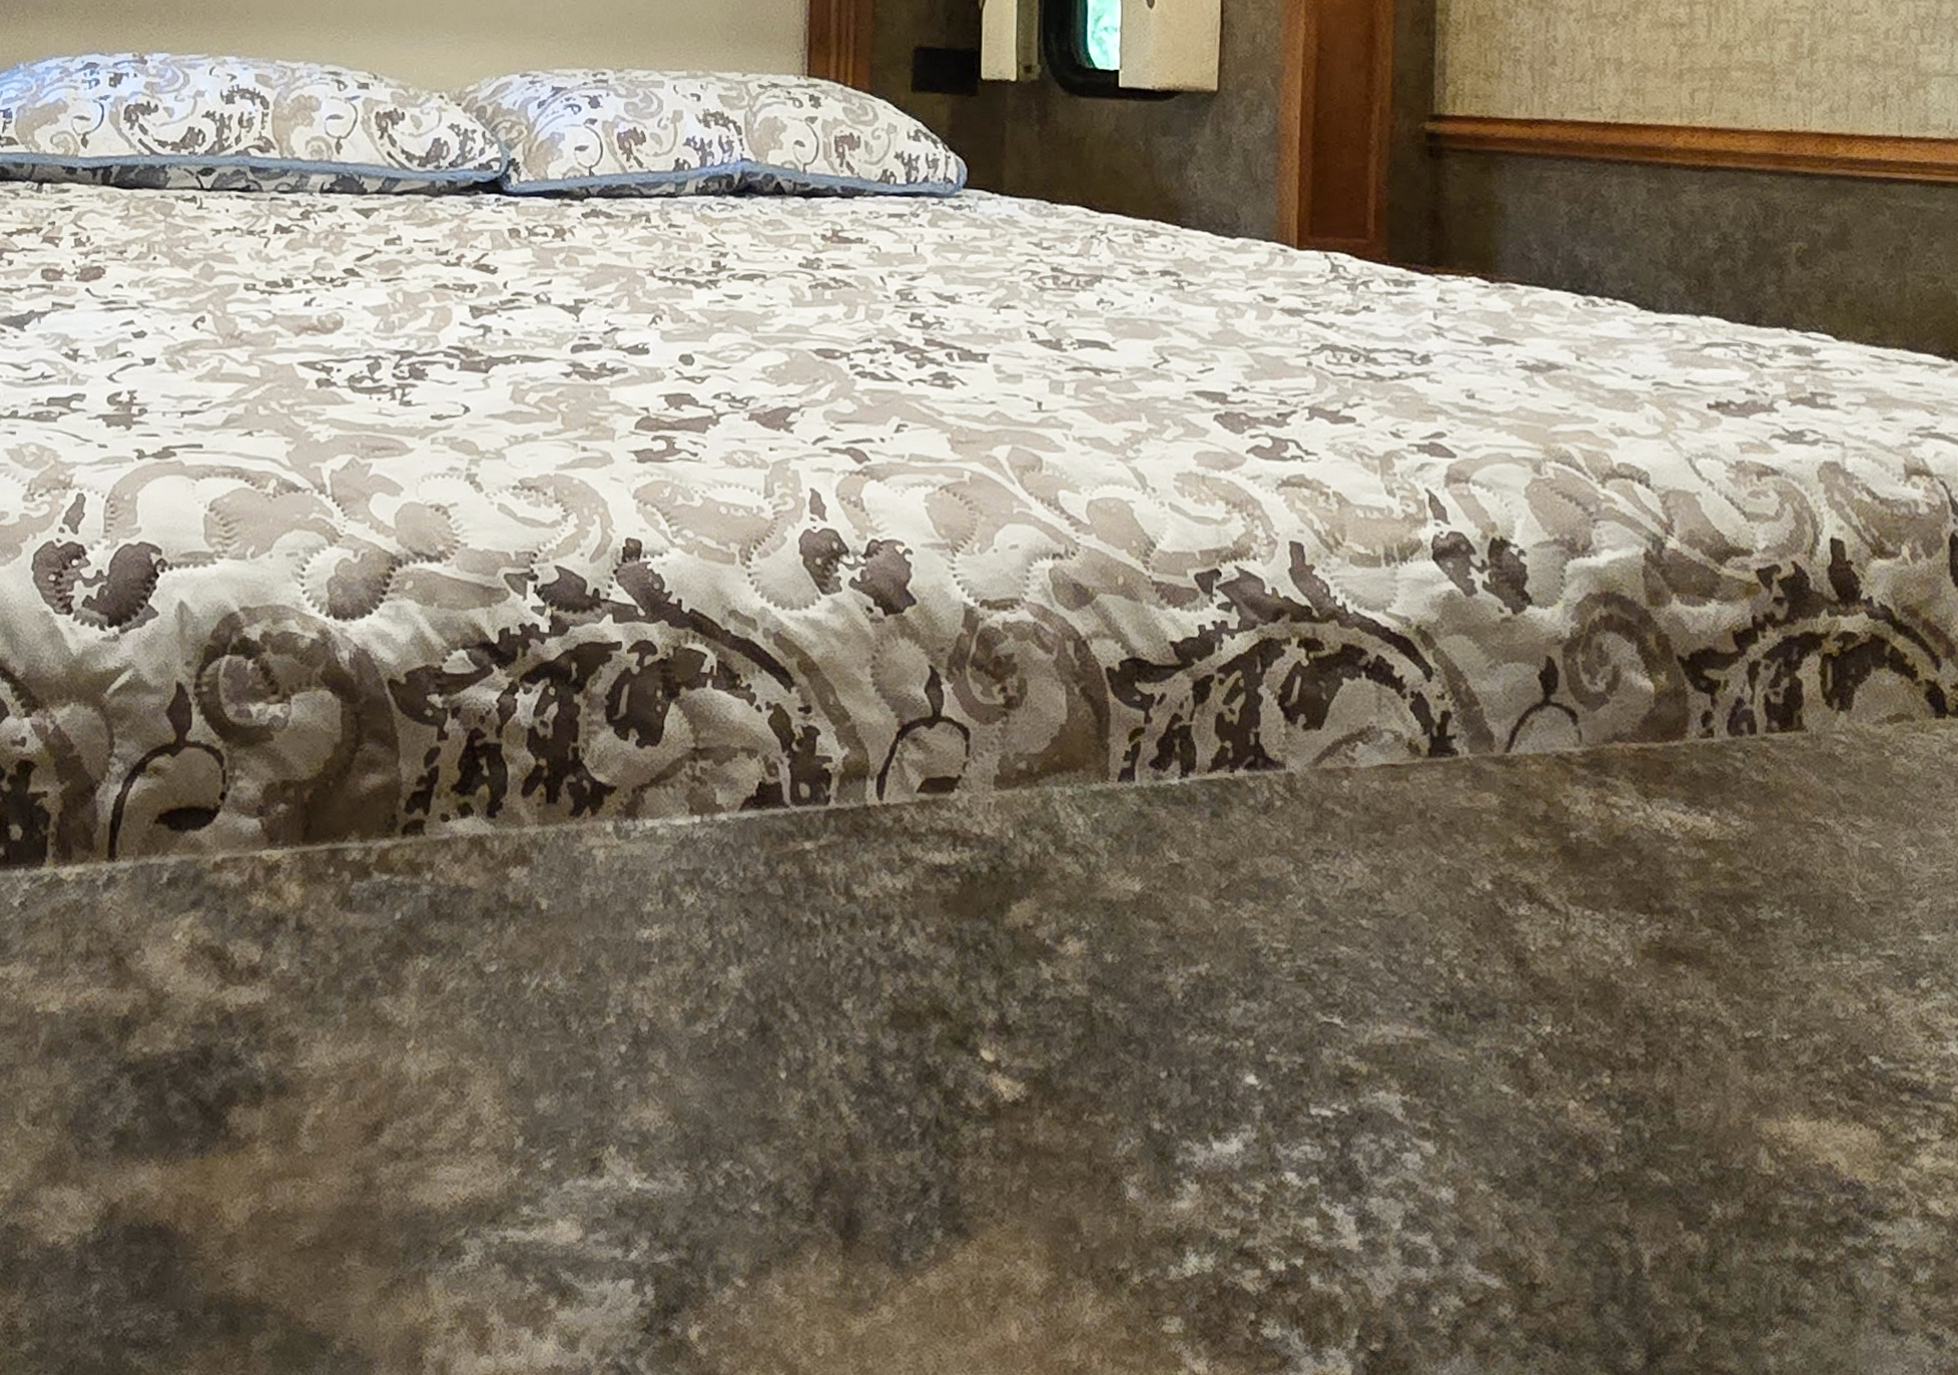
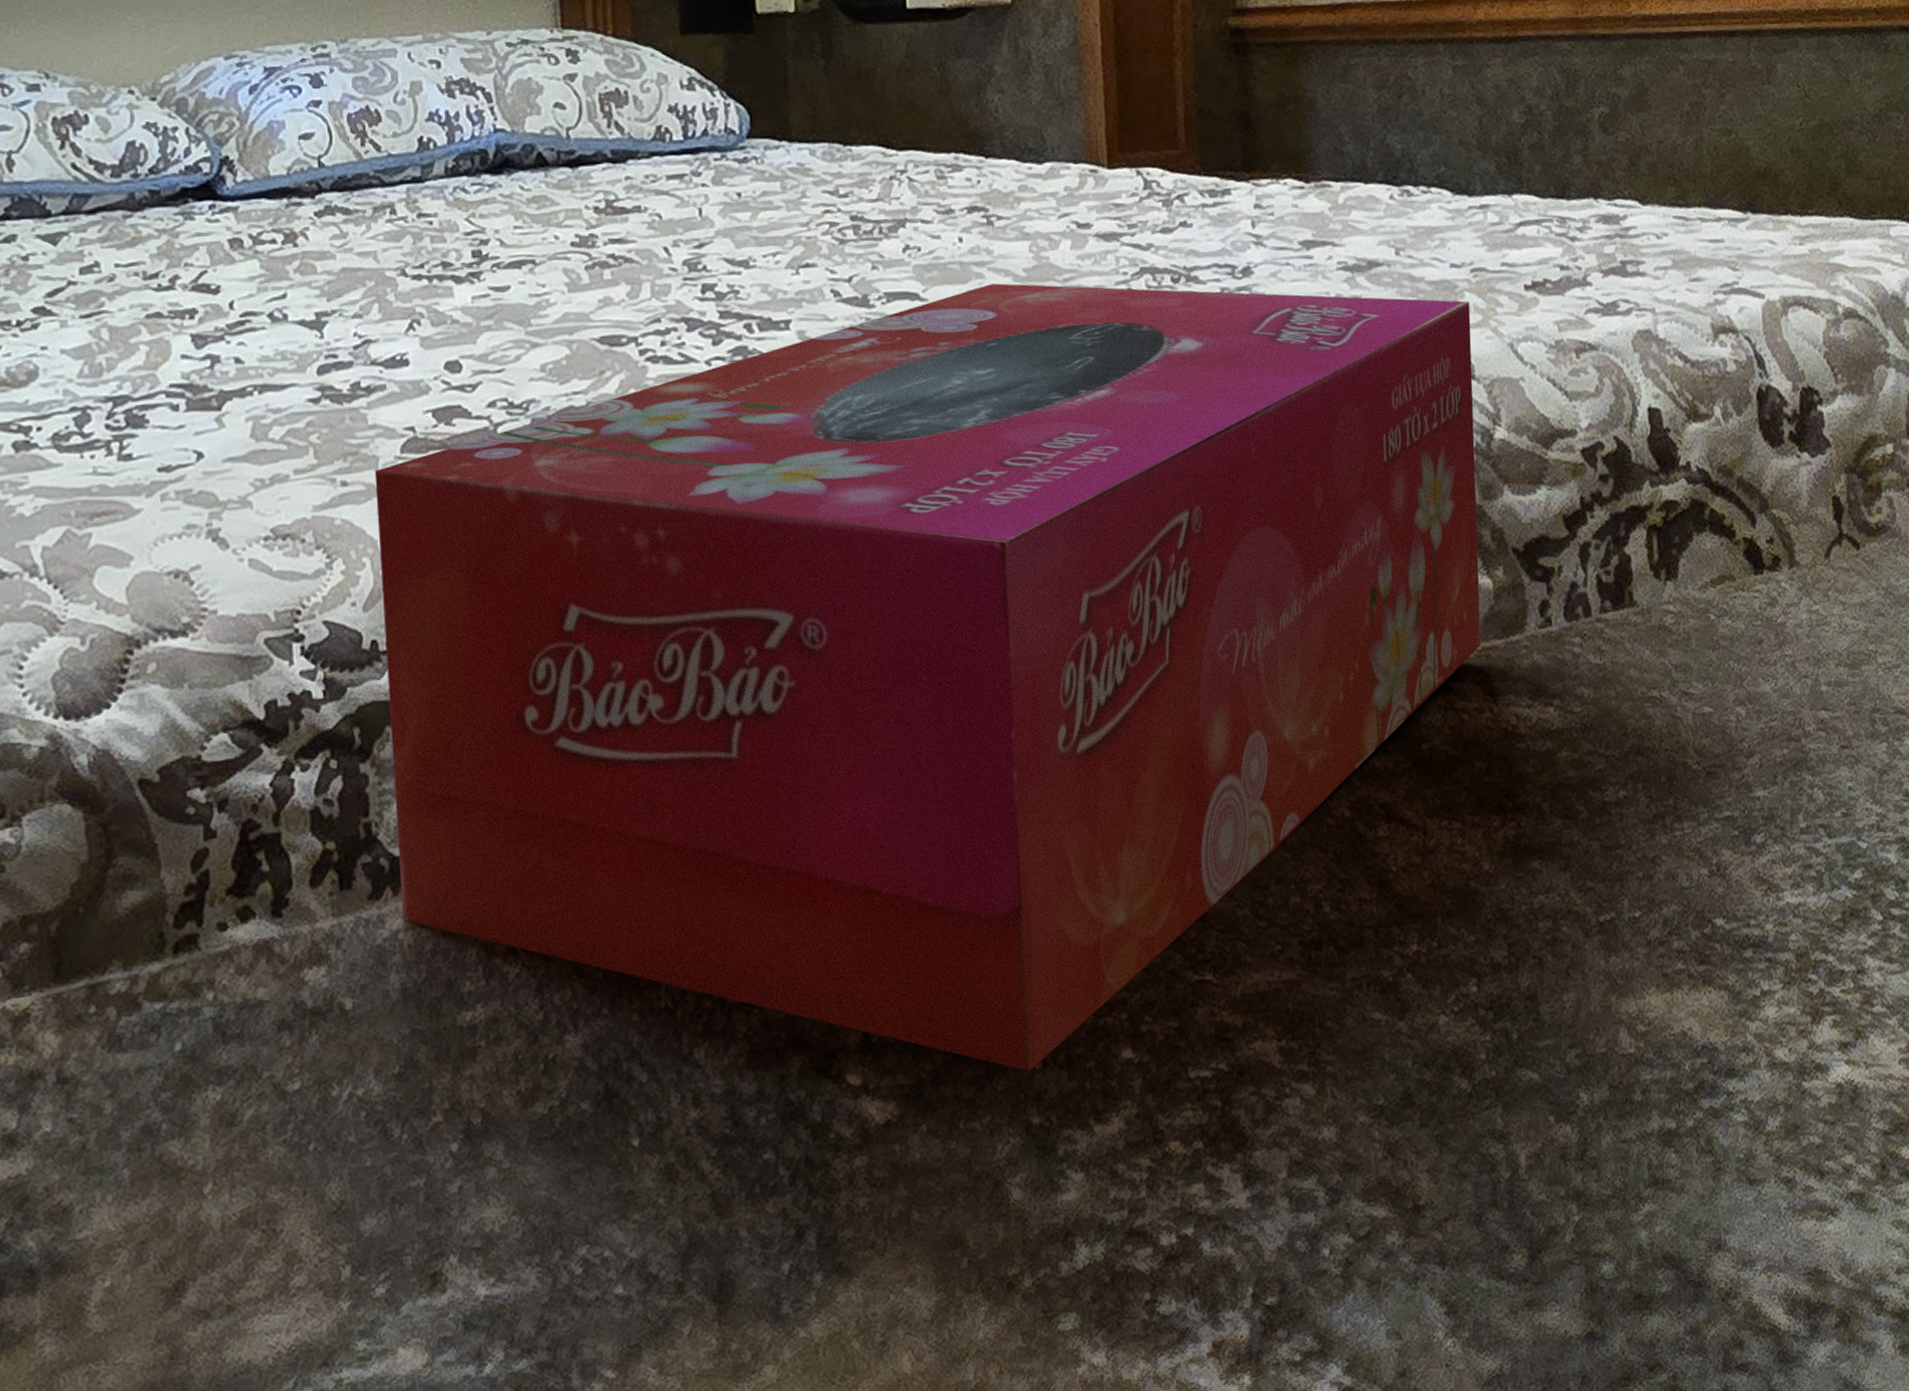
tissue box: none [598,343,1649,1079] -> present [374,283,1481,1072]

